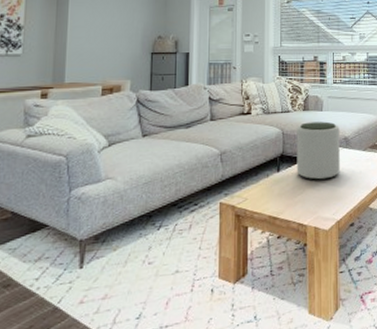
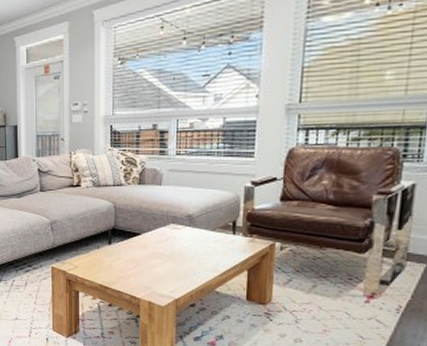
plant pot: present [296,121,340,180] -> none [130,197,182,257]

